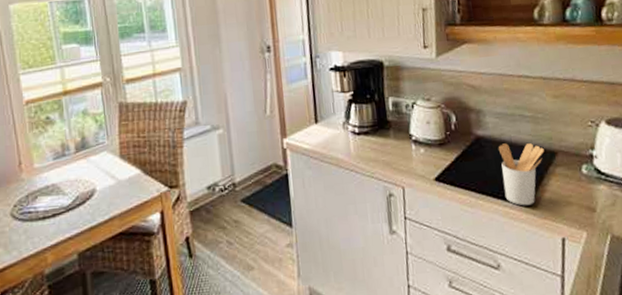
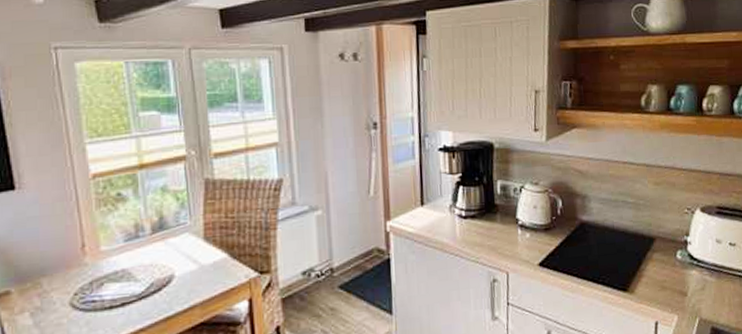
utensil holder: present [498,143,544,206] -> none [601,229,644,291]

